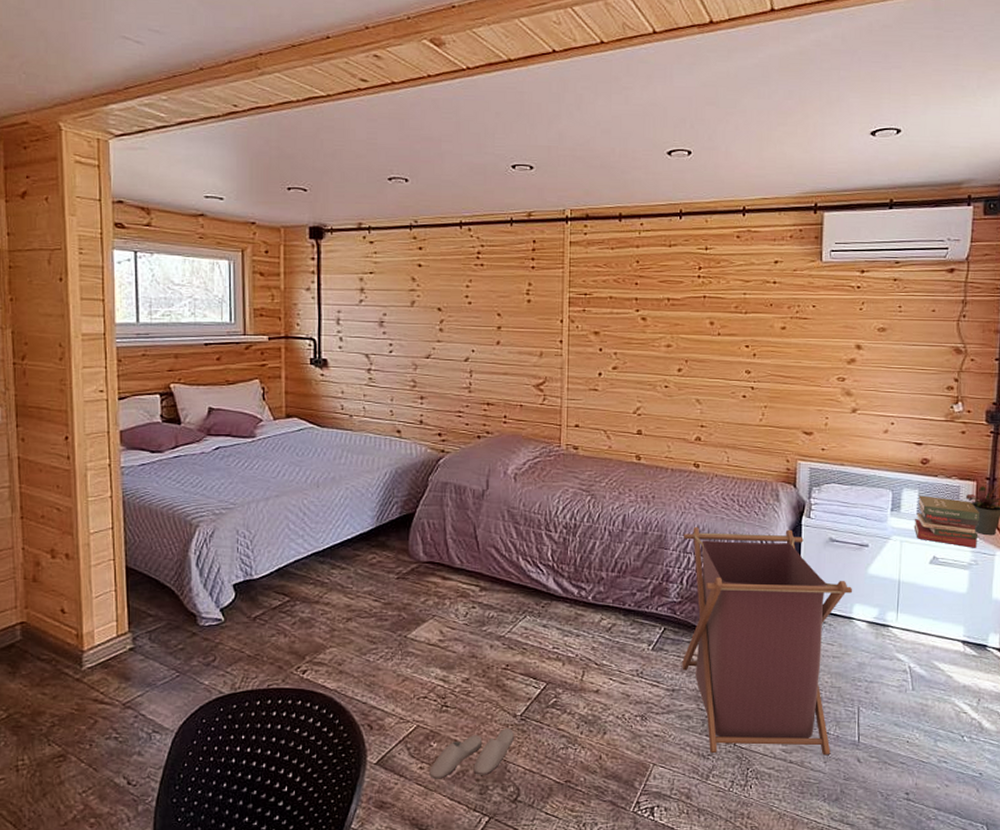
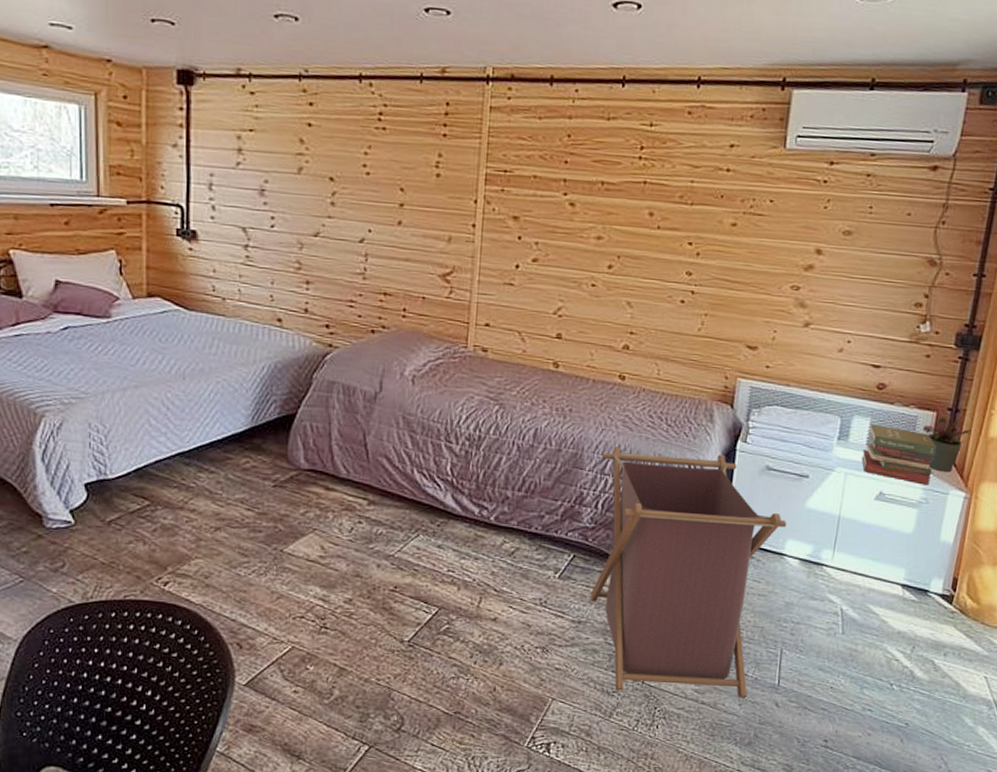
slippers: present [429,729,514,779] -> none [304,654,400,704]

